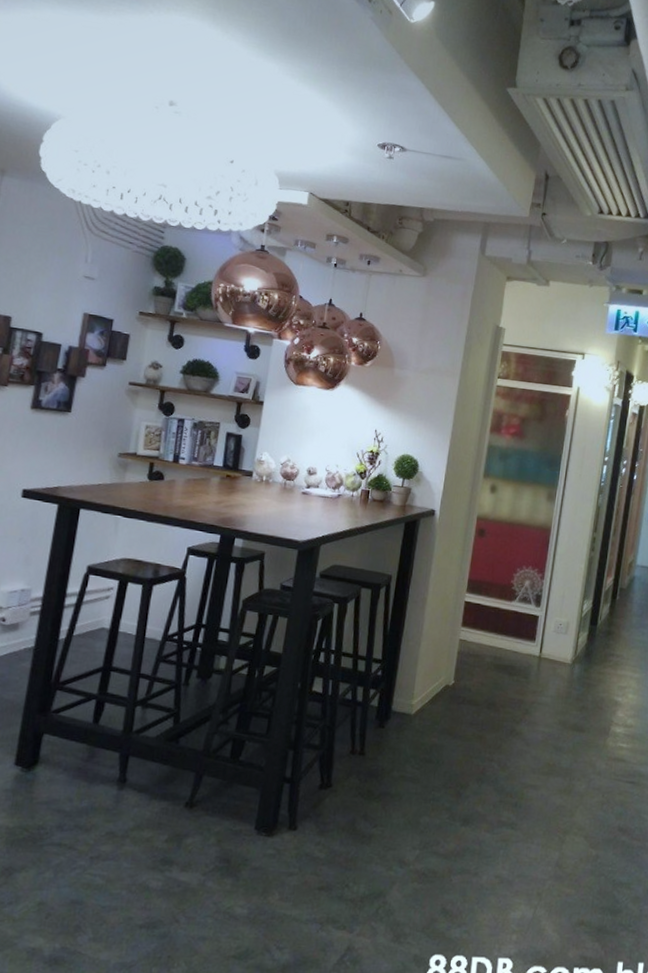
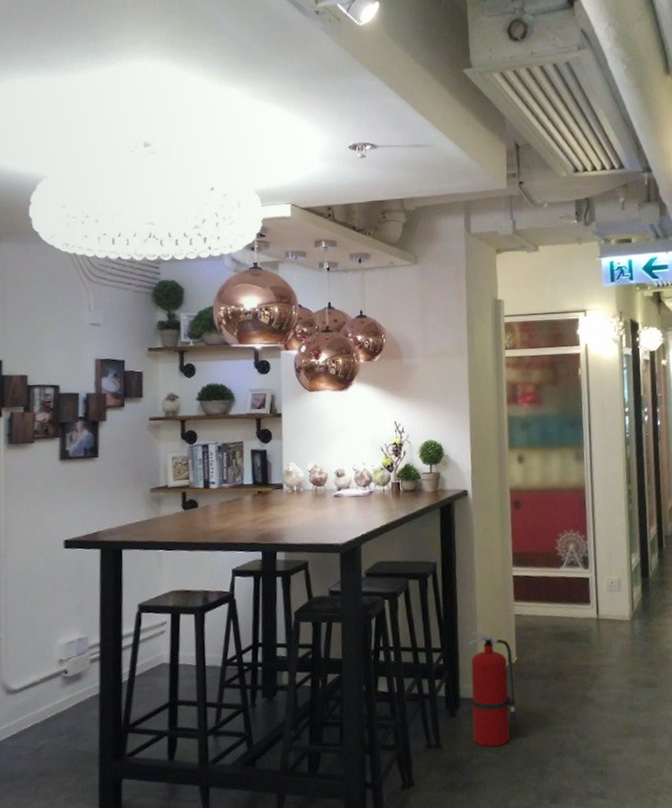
fire extinguisher: none [397,649,451,764] -> present [468,632,518,747]

